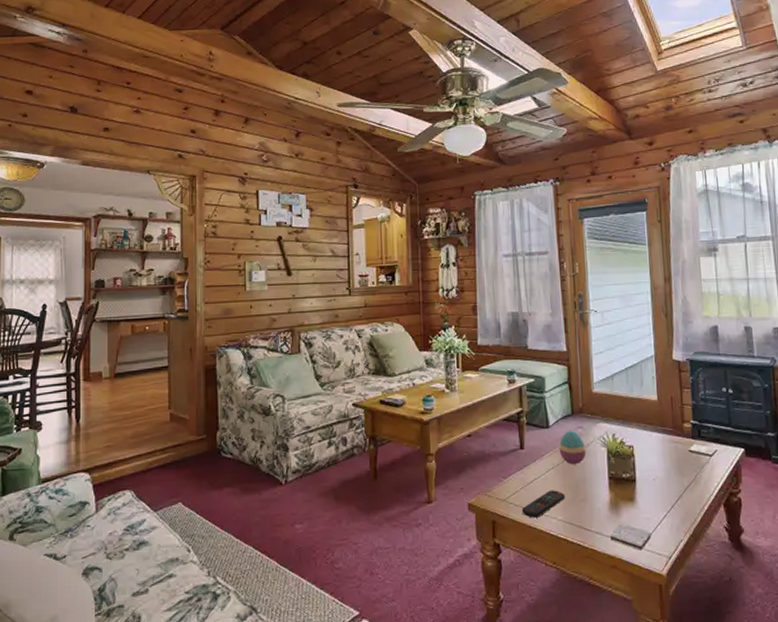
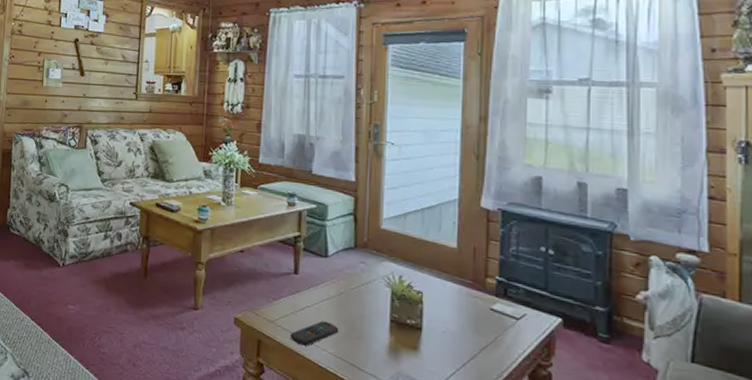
decorative egg: present [559,430,587,465] -> none [336,263,367,301]

